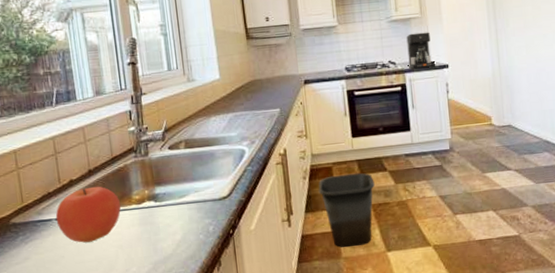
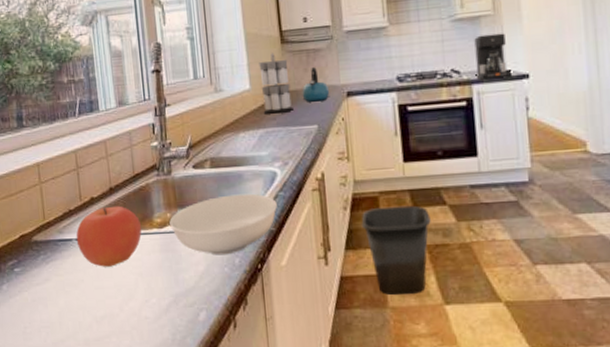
bowl: none [147,169,246,225] -> present [169,193,277,255]
spice rack: none [227,47,260,102] -> present [259,53,295,116]
kettle: none [265,60,290,91] -> present [302,67,330,104]

